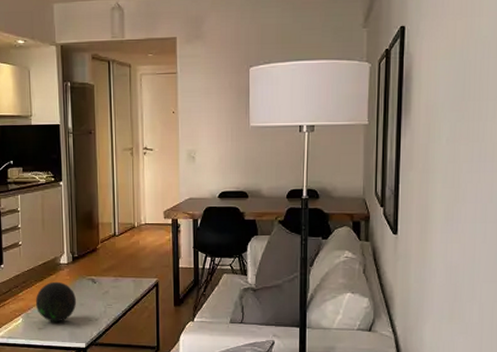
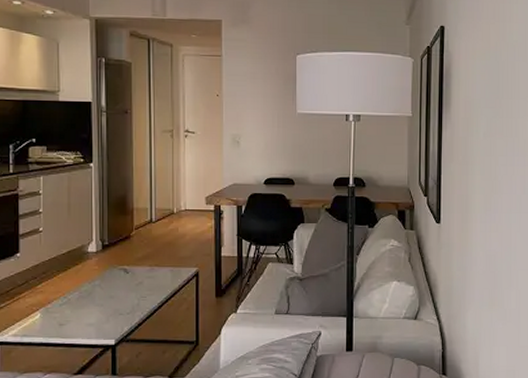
decorative orb: present [35,281,77,322] -> none [57,272,106,317]

